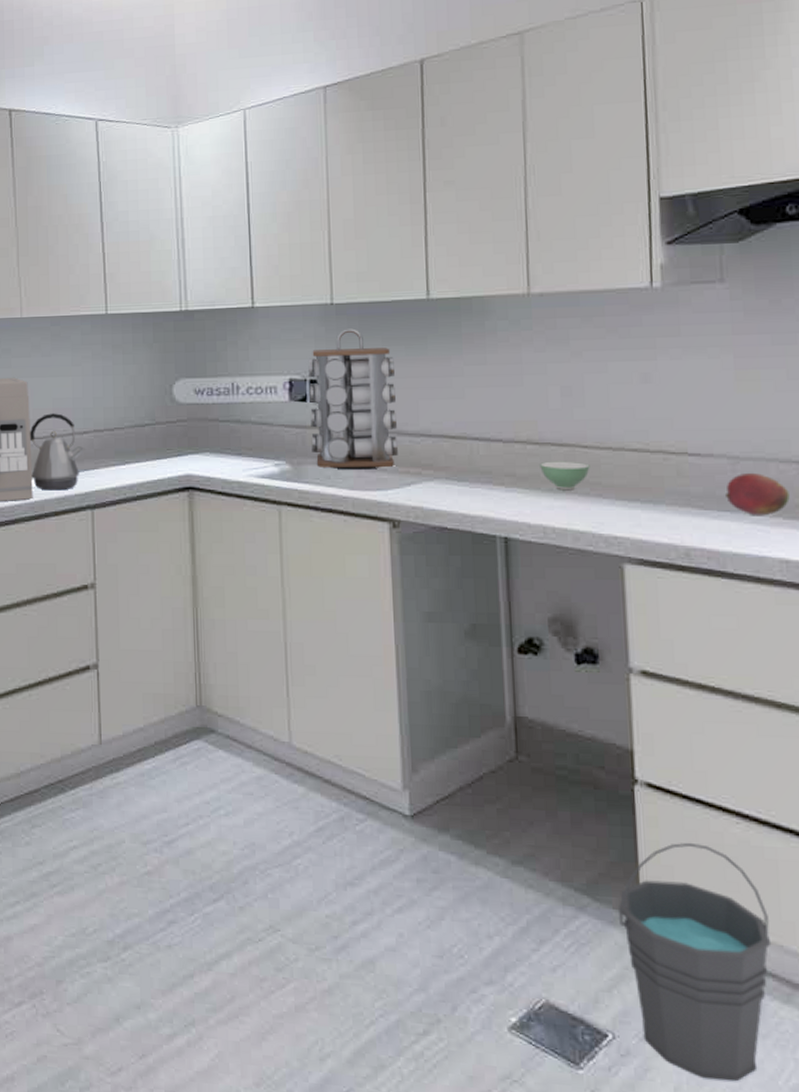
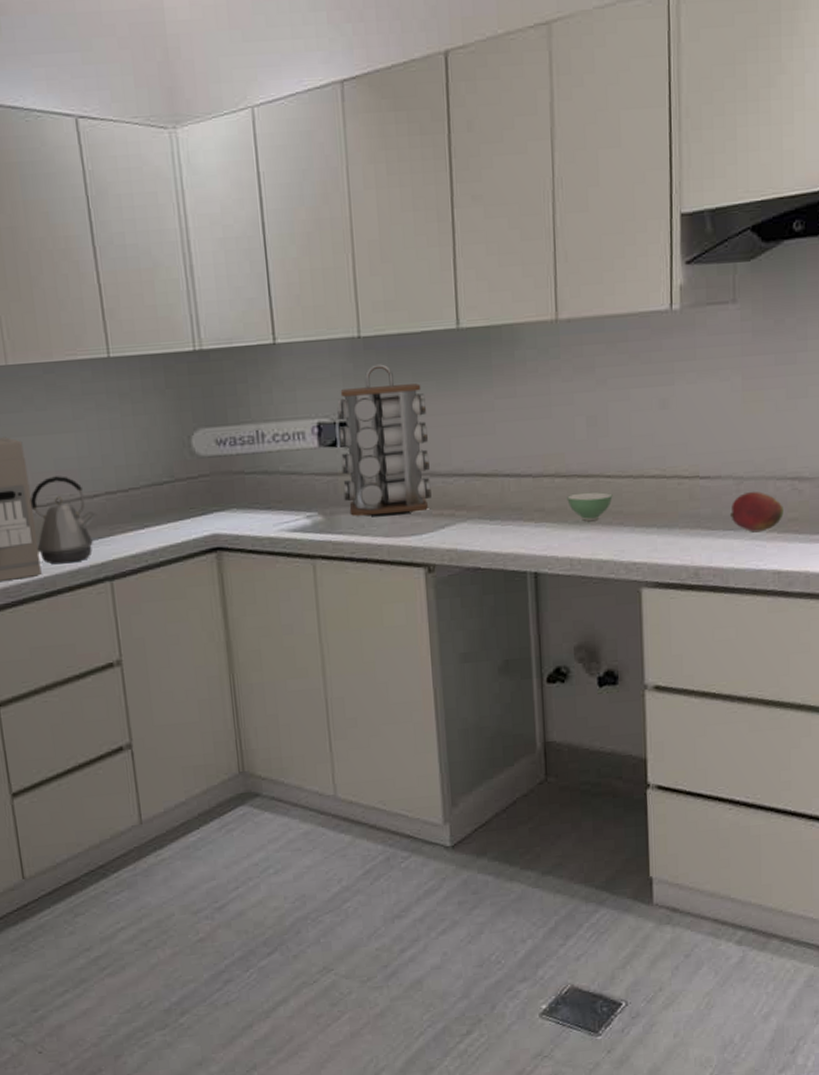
bucket: present [618,842,772,1081] -> none [631,831,753,1023]

